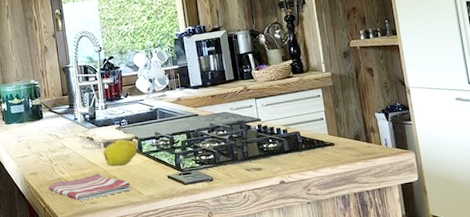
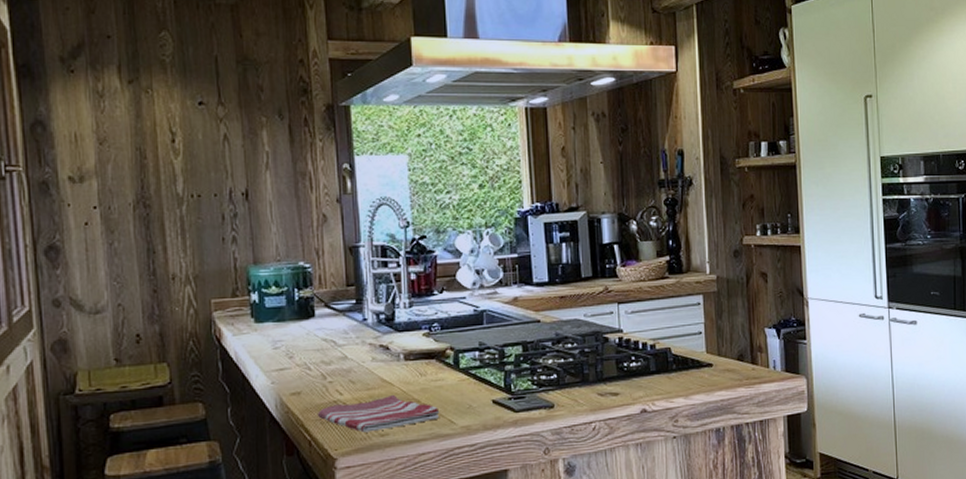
fruit: present [103,139,138,167] -> none [402,349,454,387]

